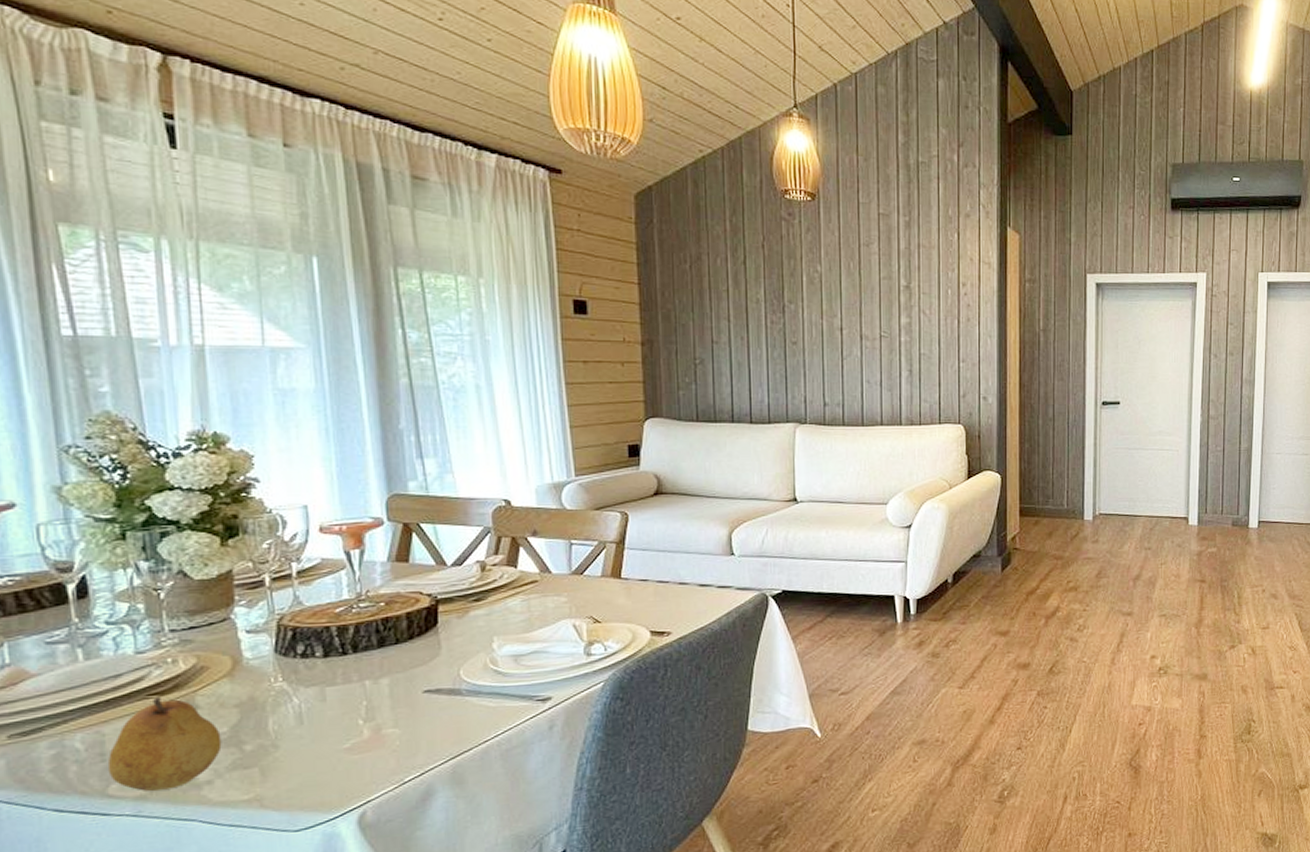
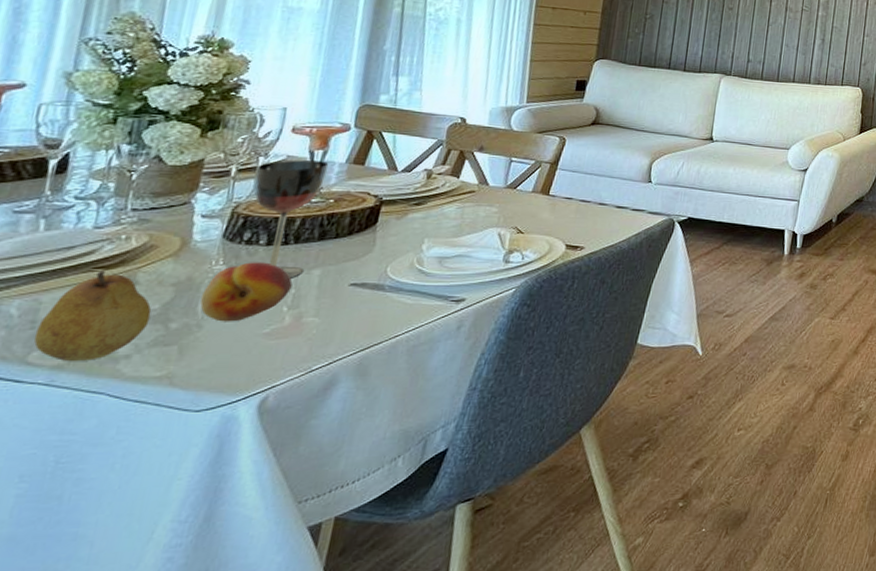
fruit: none [269,675,362,741] -> present [200,262,293,322]
wineglass: none [291,561,370,690] -> present [254,160,329,278]

